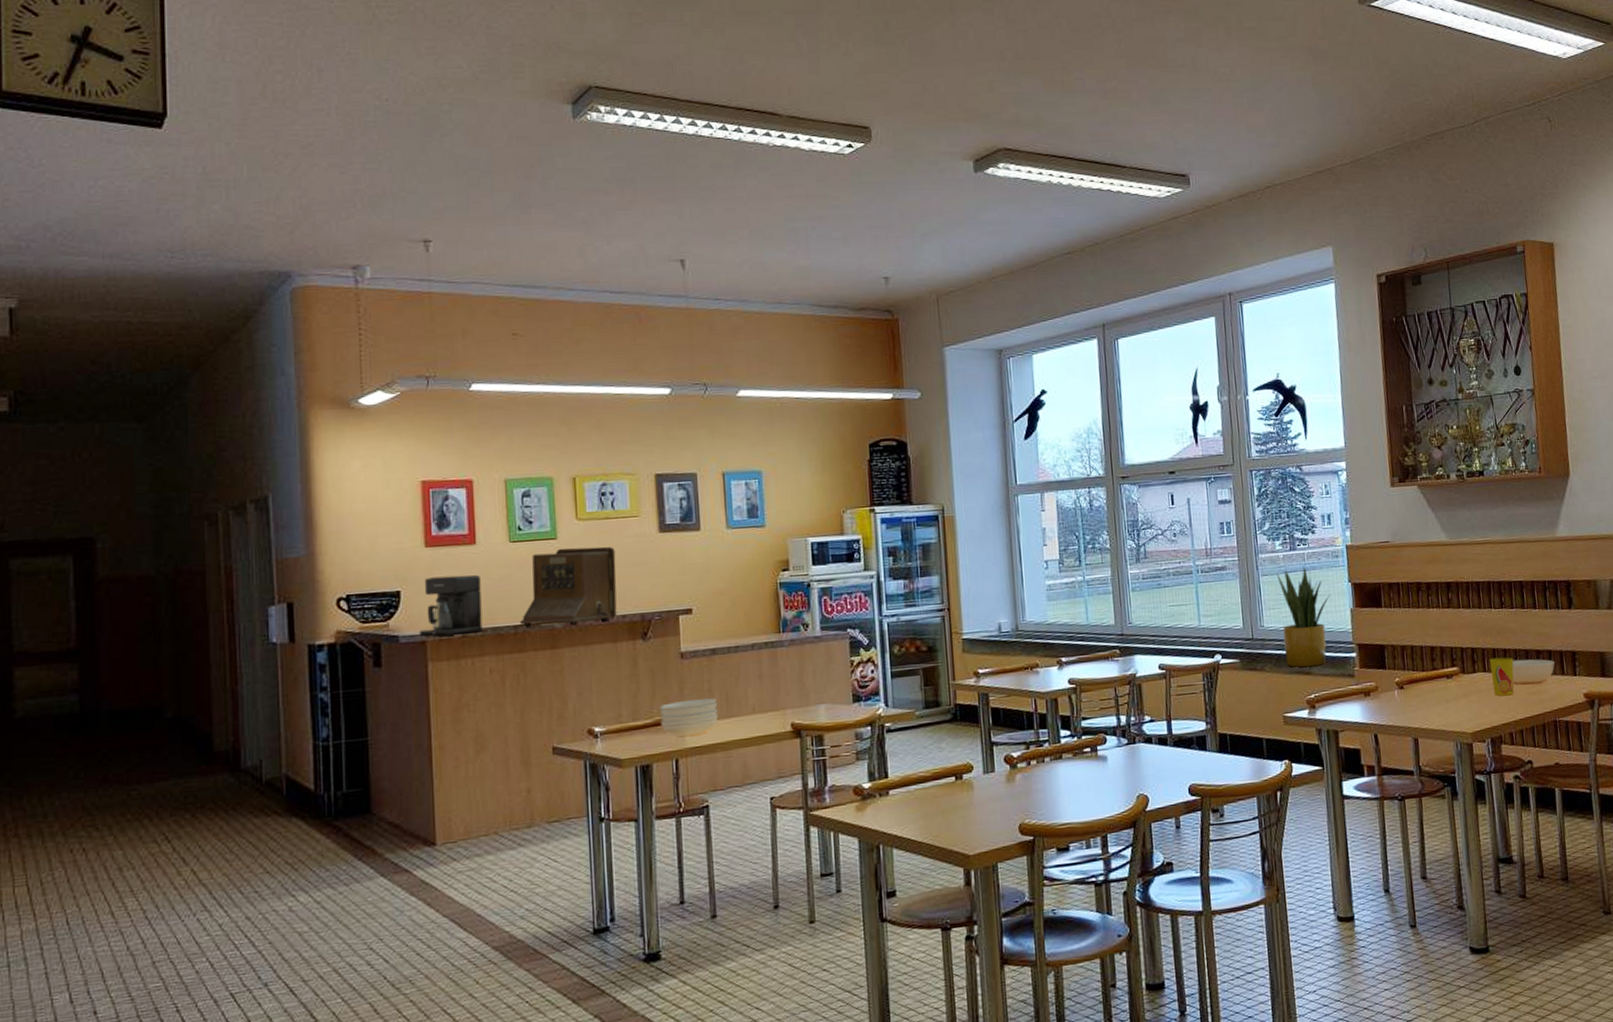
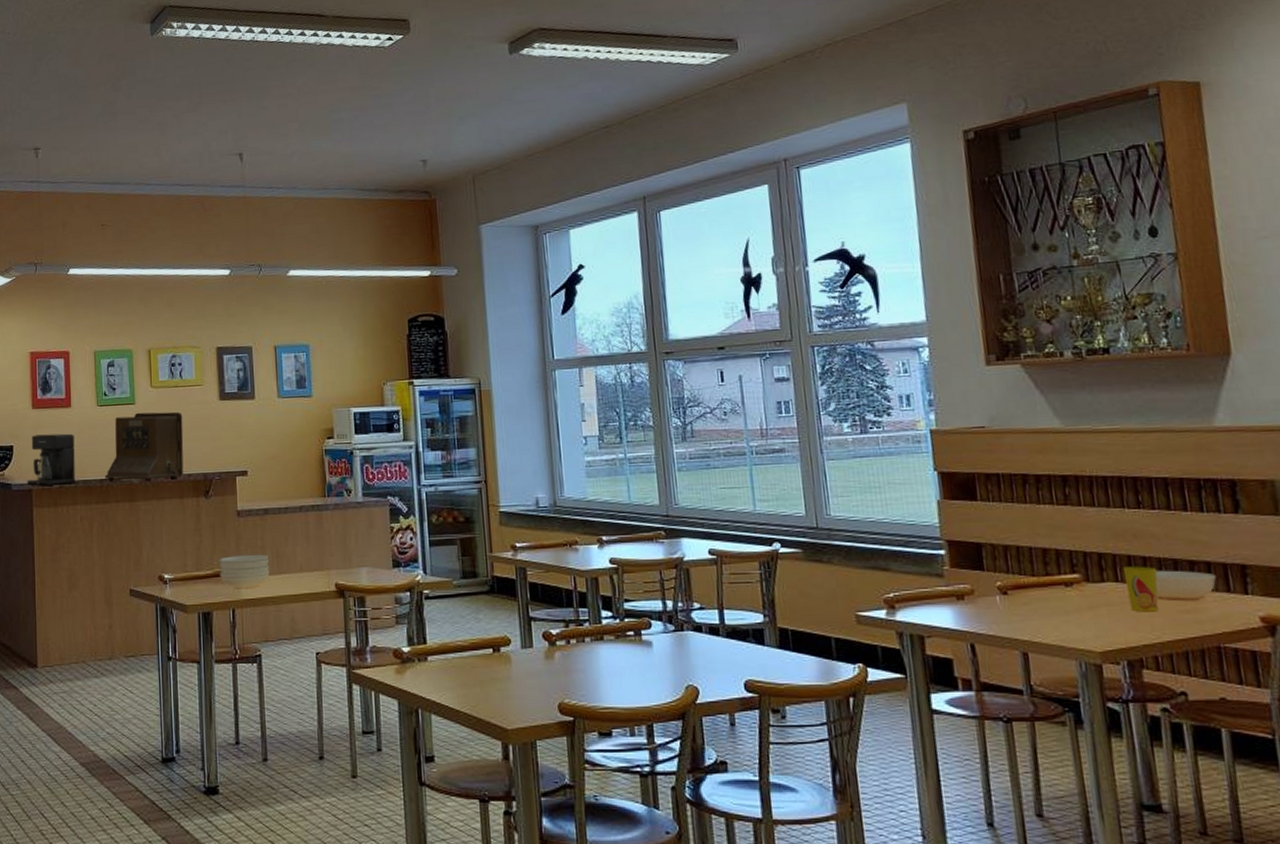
planter: present [1276,565,1331,668] -> none [845,449,912,563]

